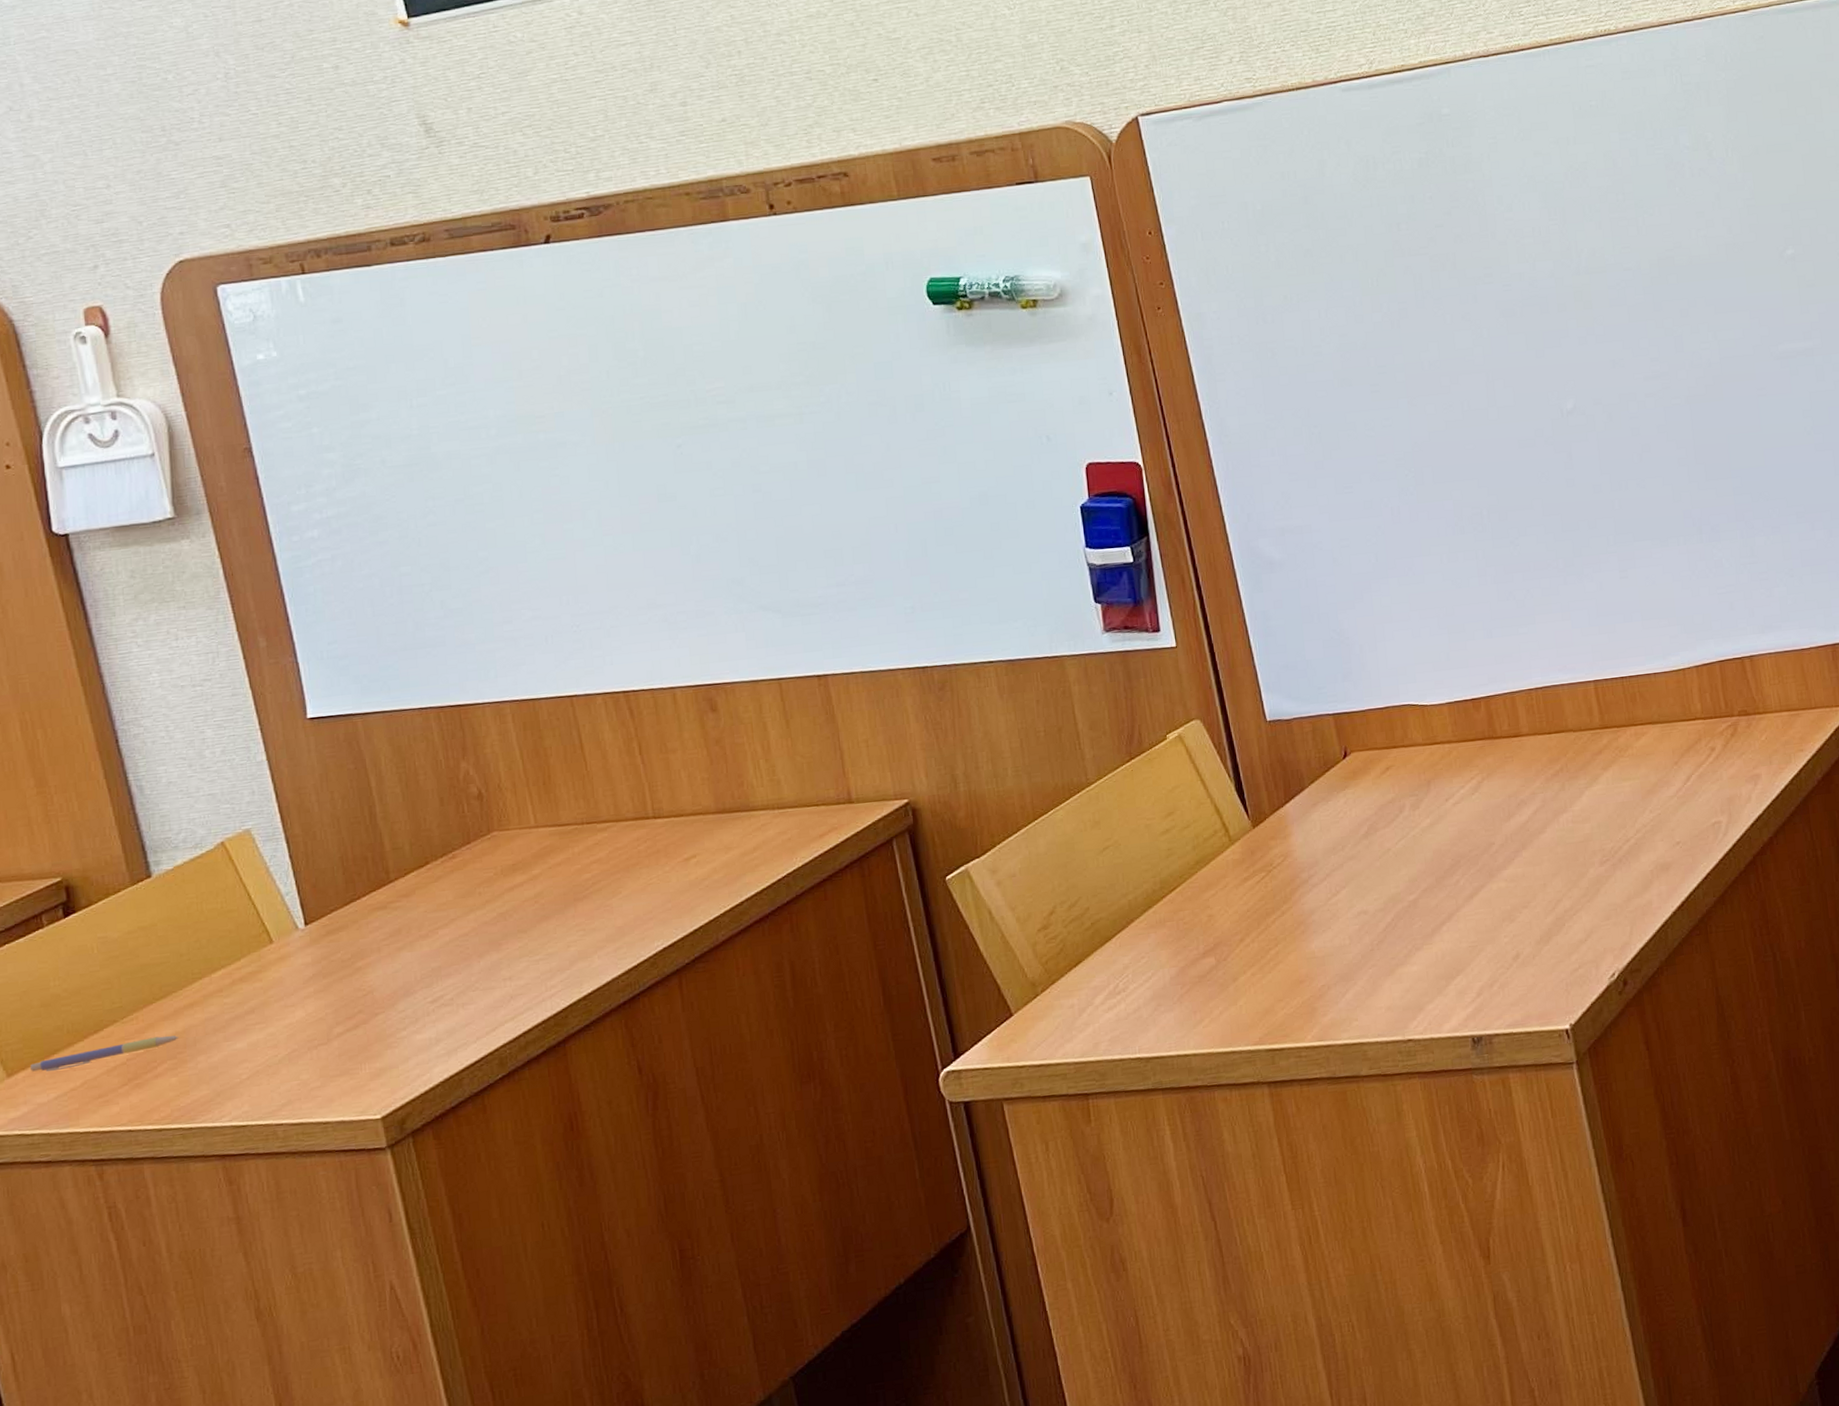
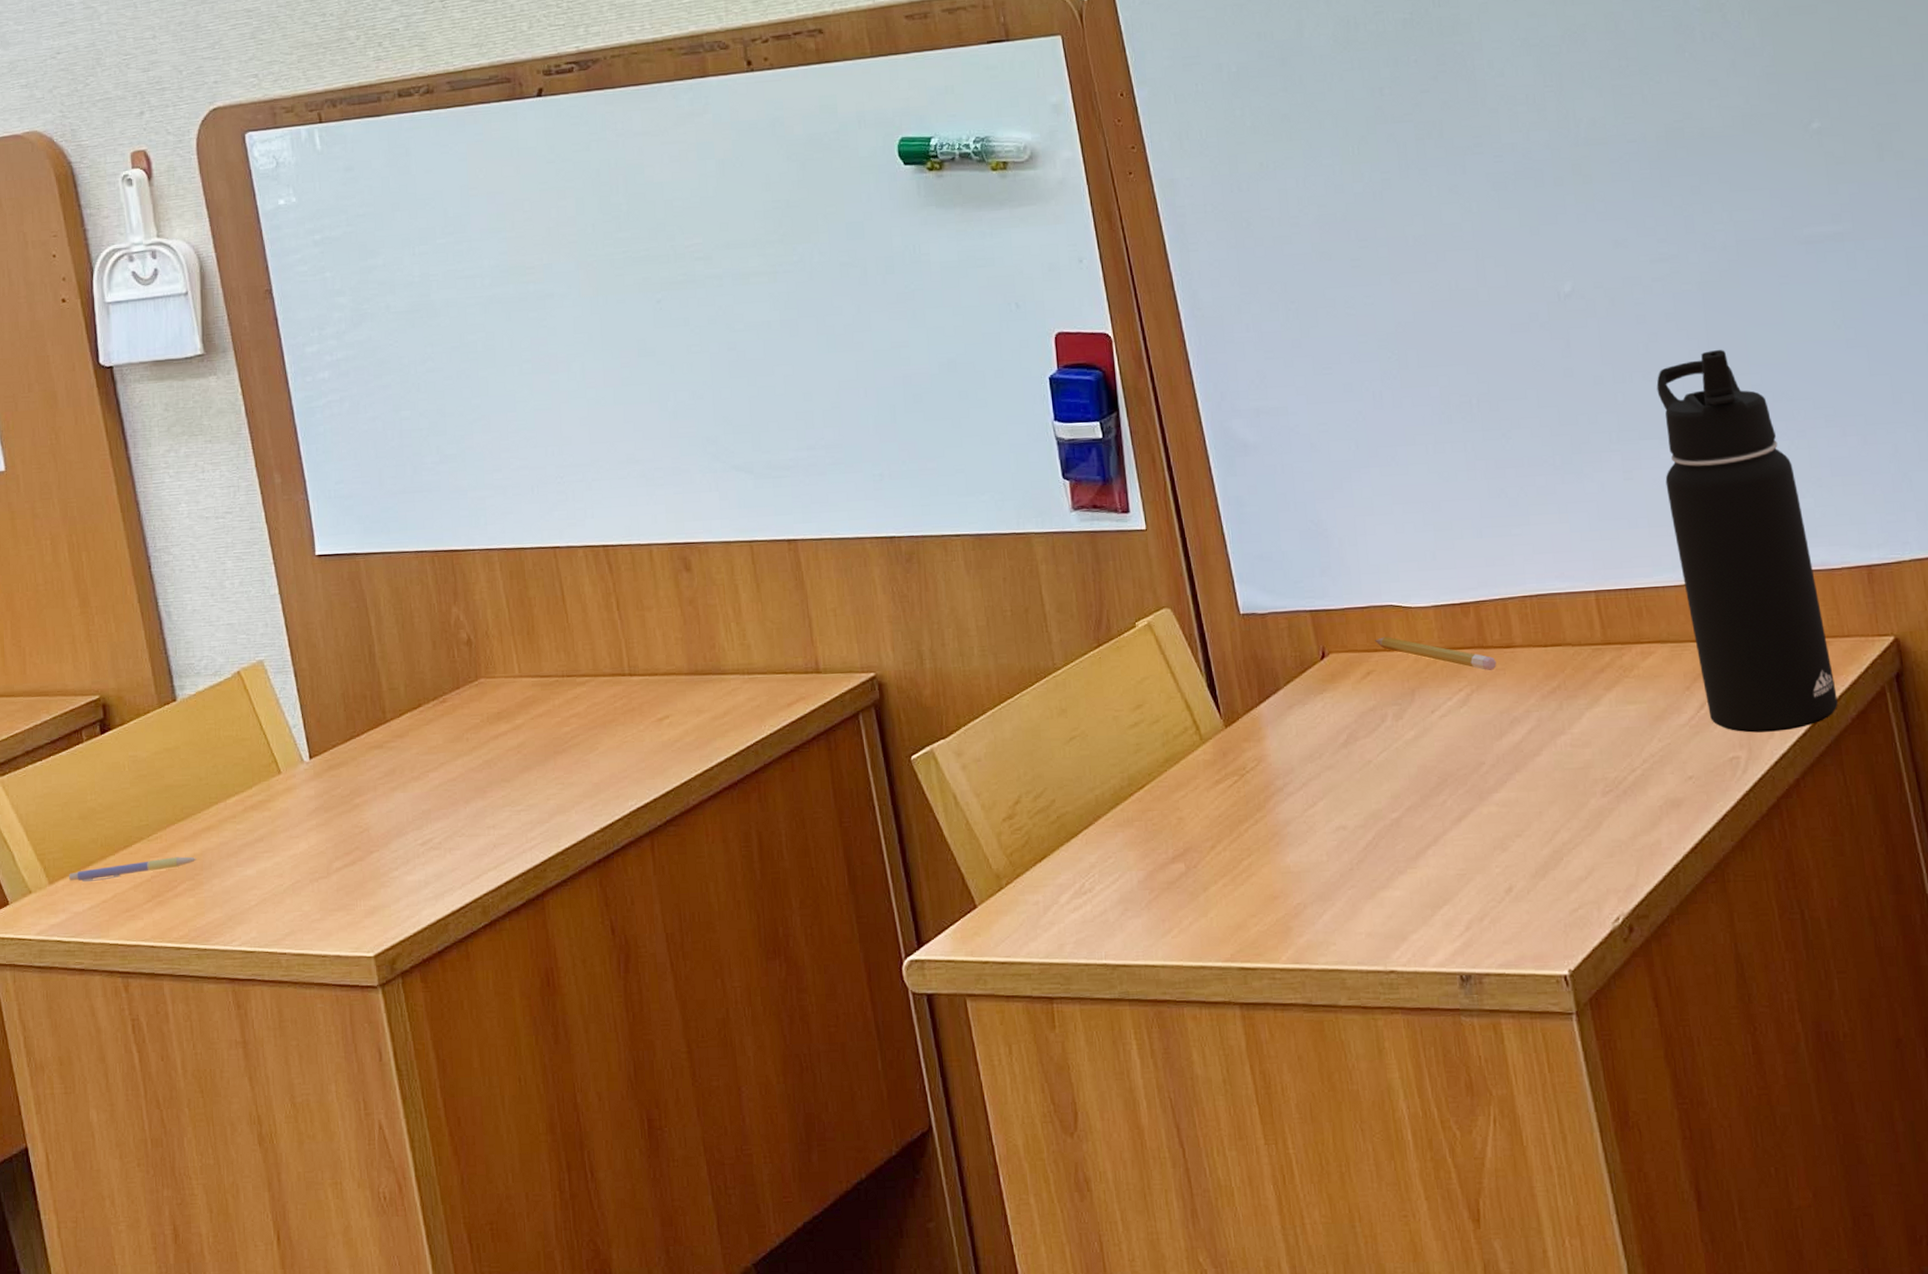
pencil: none [1394,733,1505,760] -> present [1375,637,1497,671]
water bottle: none [1649,456,1806,800] -> present [1656,349,1838,733]

